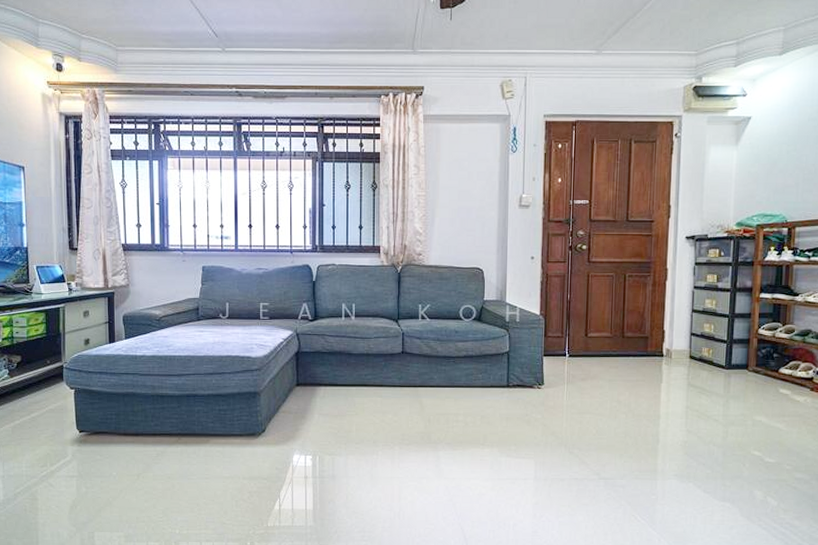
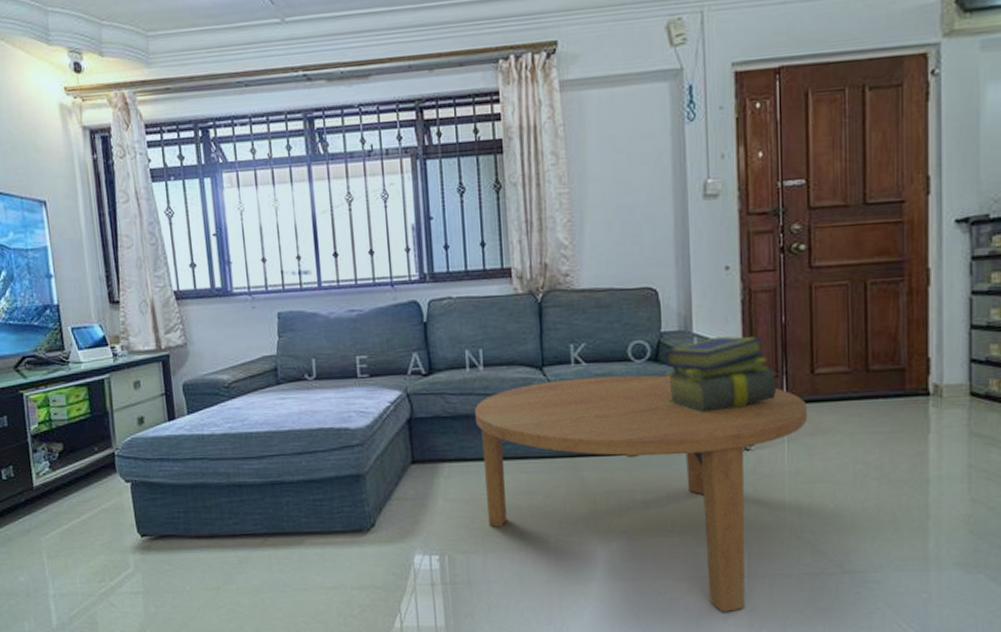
coffee table: none [347,329,582,505] -> present [475,375,808,612]
stack of books: none [485,306,561,359] -> present [664,336,776,412]

